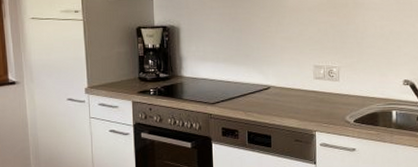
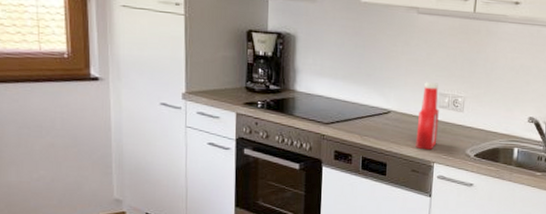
ketchup bottle: none [296,56,317,120] -> present [415,82,439,150]

